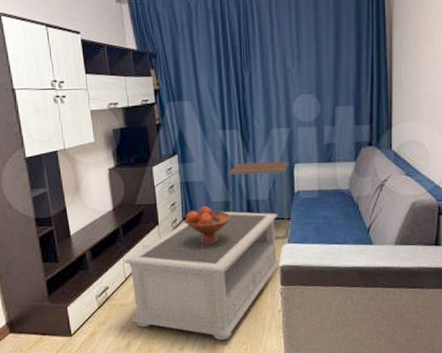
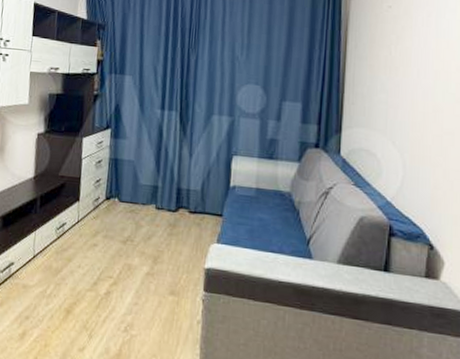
coffee table: present [124,212,281,341] -> none [31,197,210,348]
fruit bowl: present [184,205,231,244] -> none [107,187,159,231]
side table: present [227,161,292,239] -> none [157,146,228,238]

